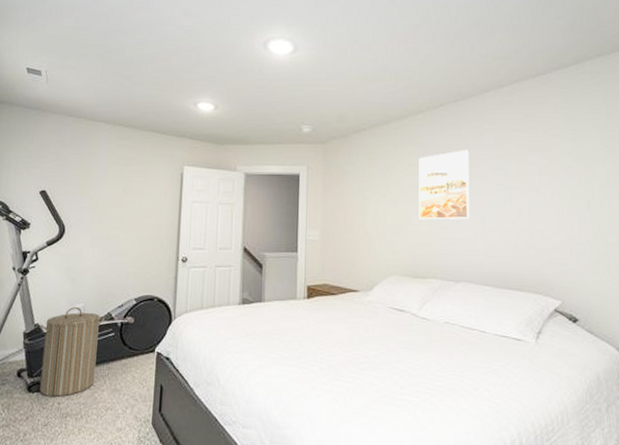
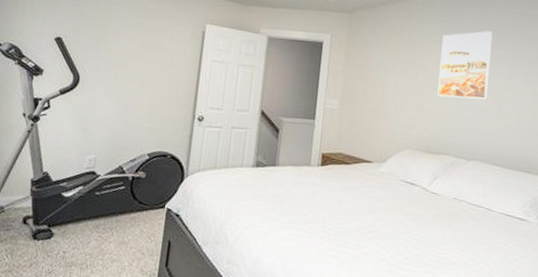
laundry hamper: present [39,307,105,397] -> none [45,158,116,246]

